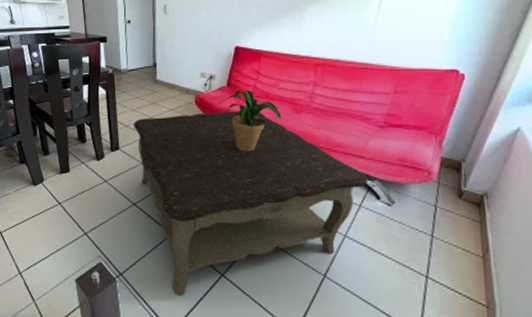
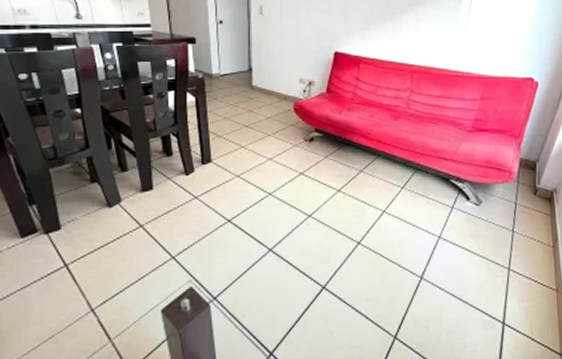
coffee table: present [134,111,369,297] -> none [228,118,460,315]
potted plant: present [217,90,282,152] -> none [317,97,380,160]

